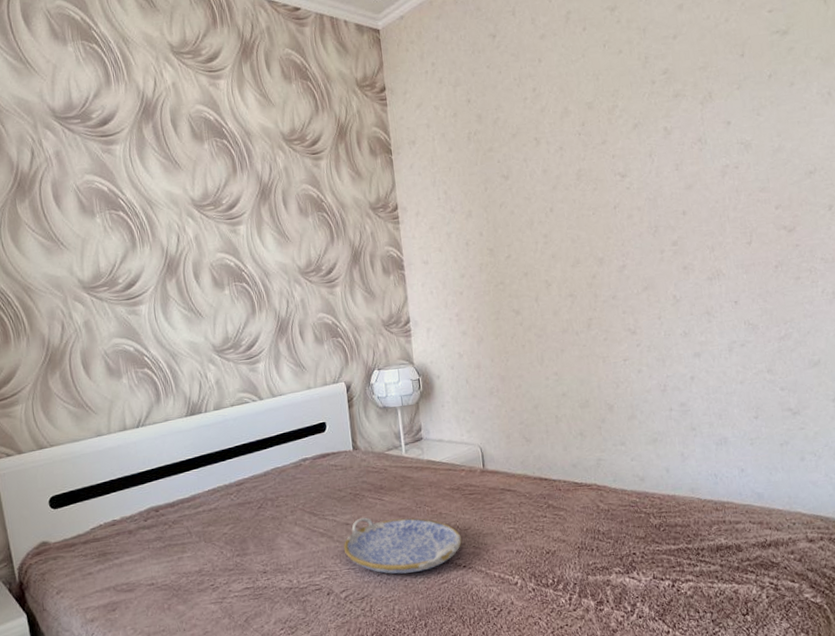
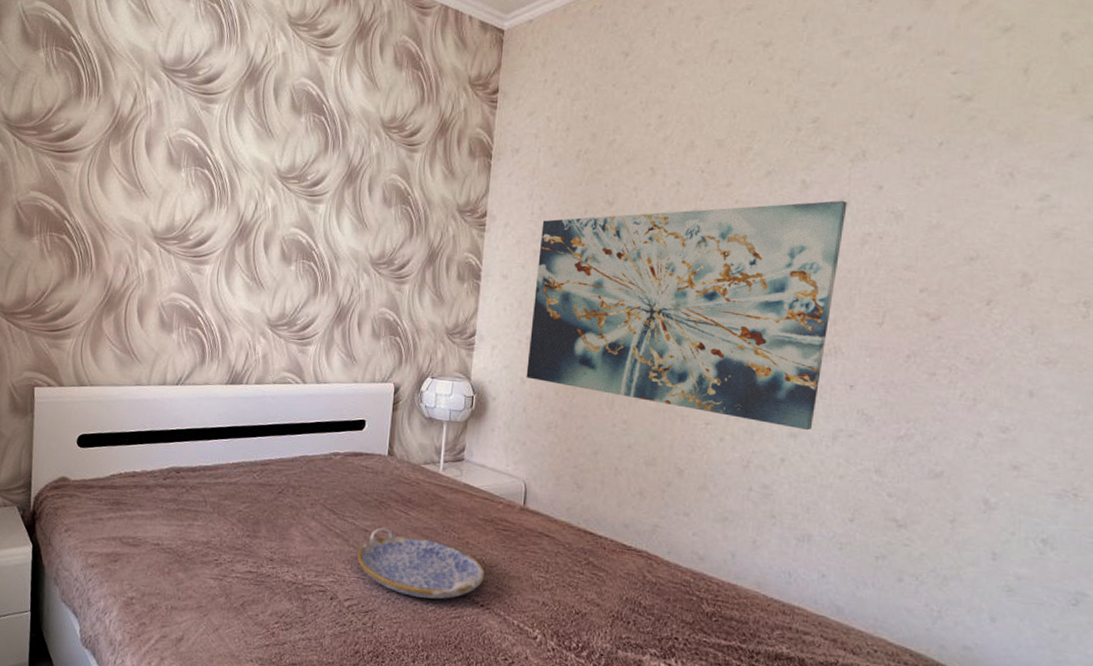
wall art: none [449,139,711,353] -> present [526,200,847,431]

